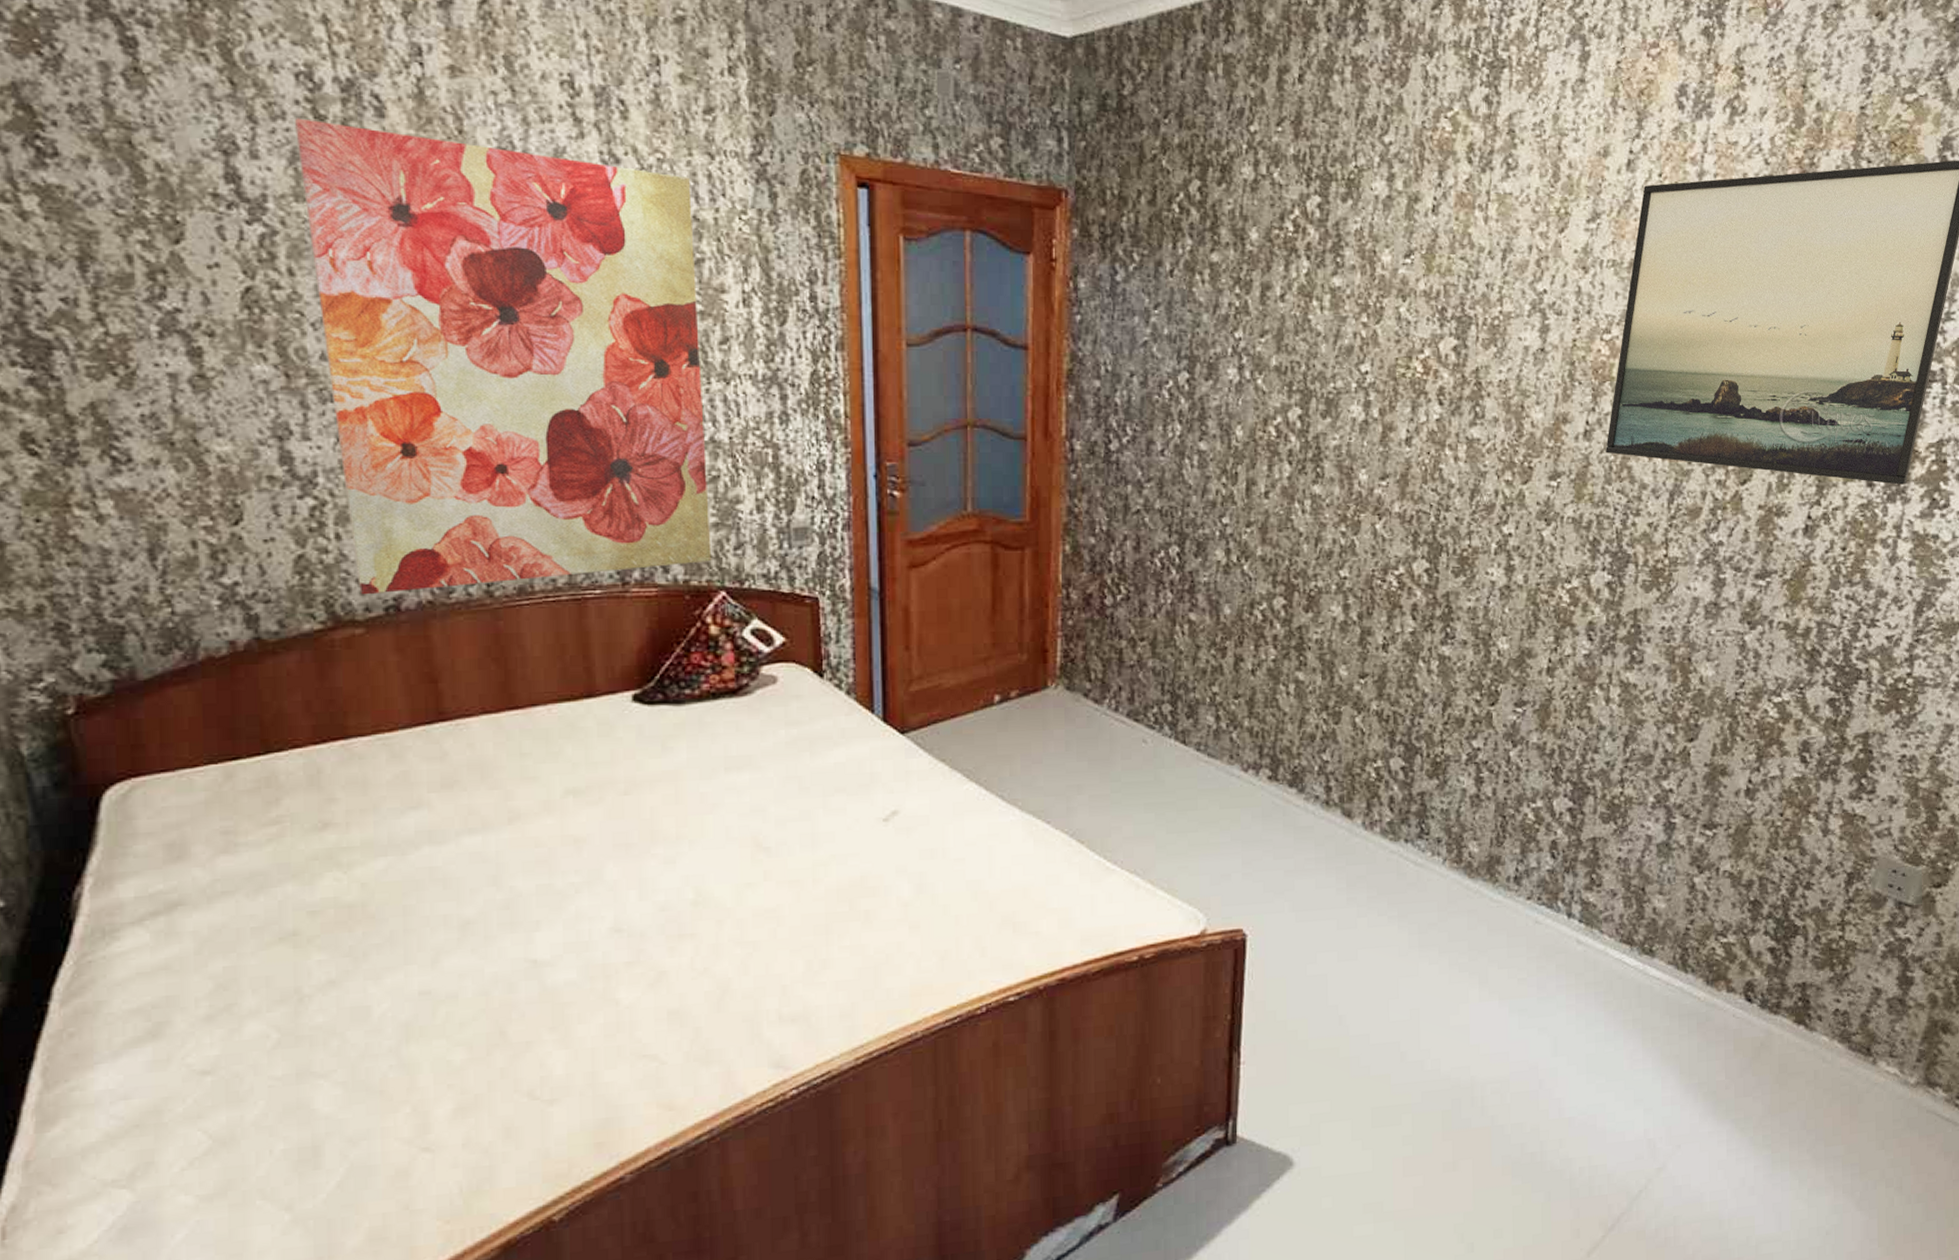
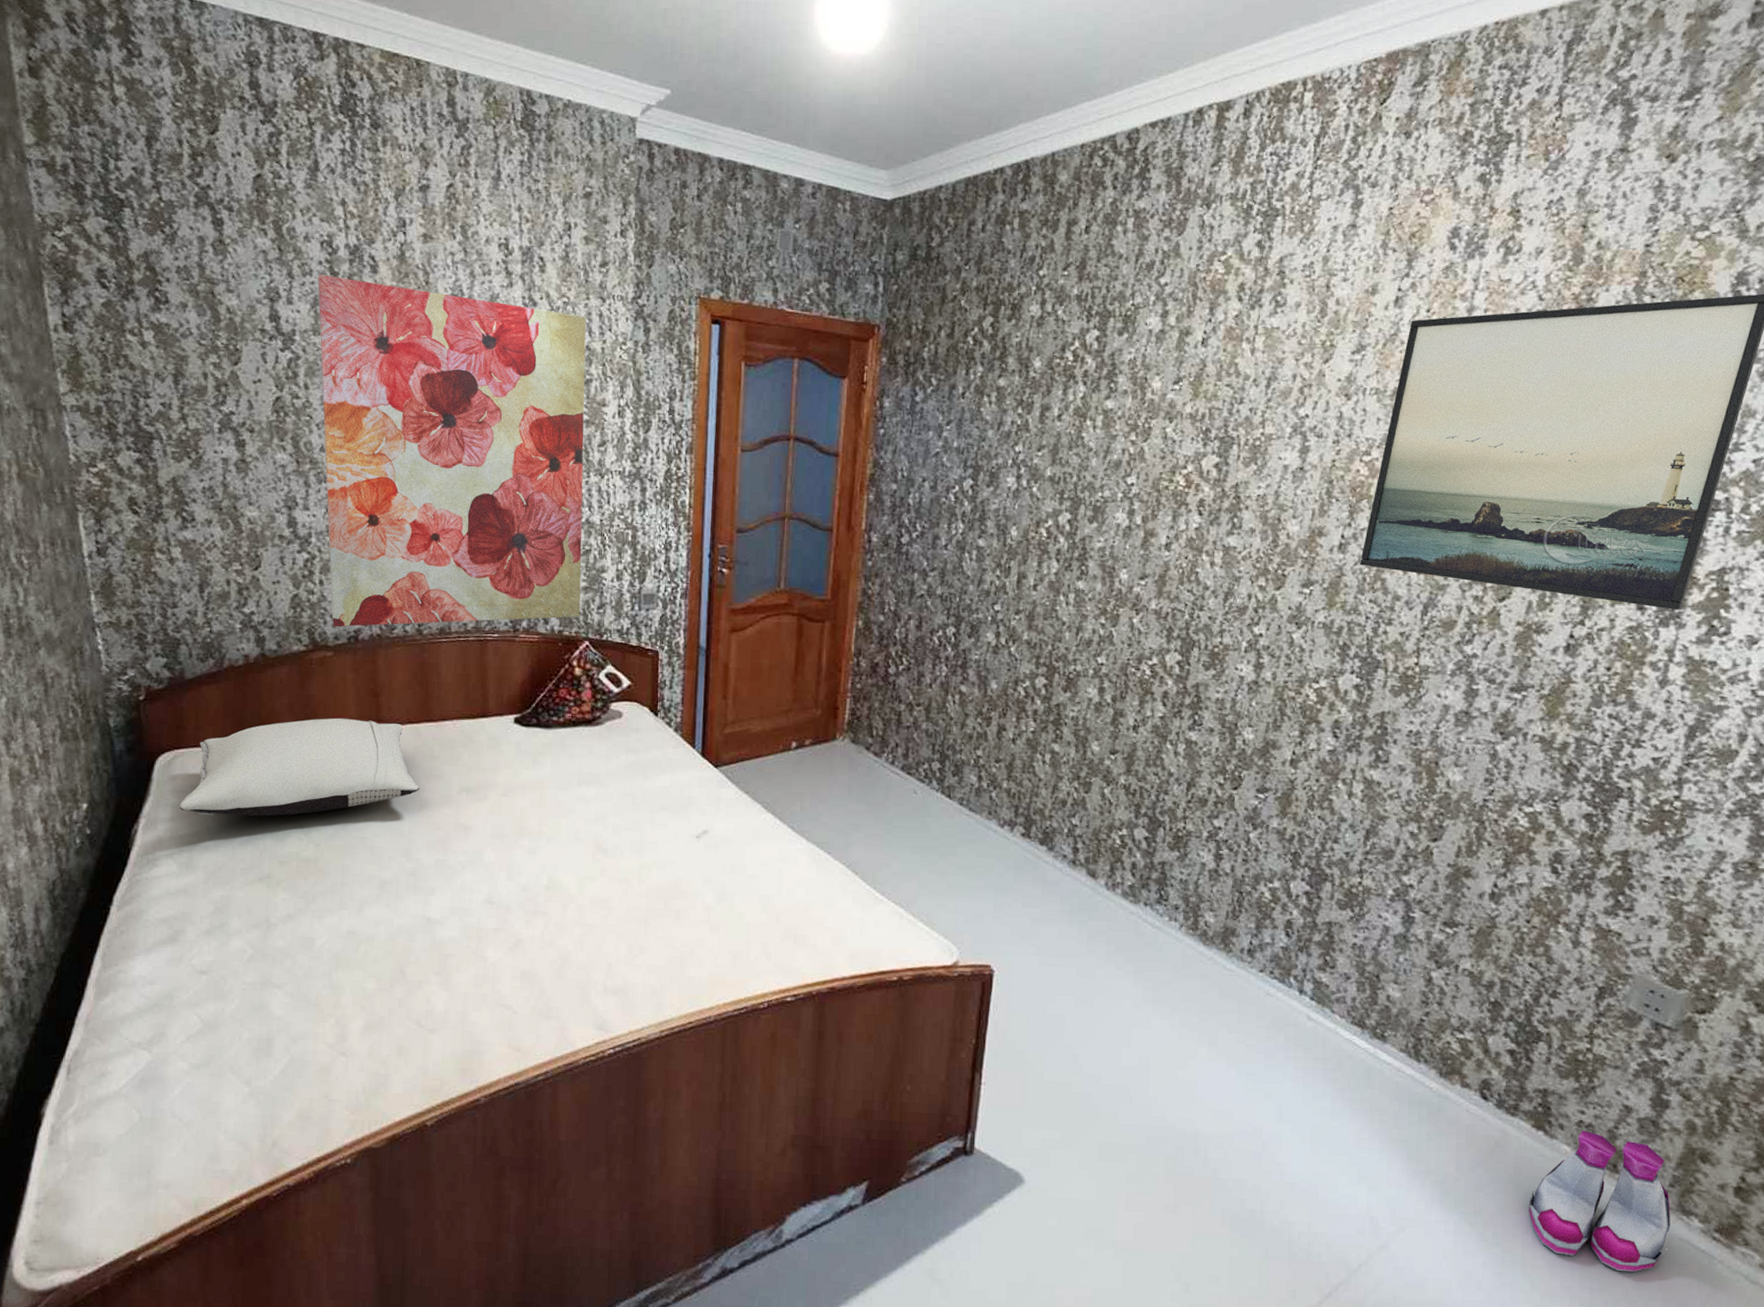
pillow: none [146,714,507,864] -> present [179,718,420,817]
boots: none [1794,1018,1919,1153] -> present [1528,1130,1671,1273]

